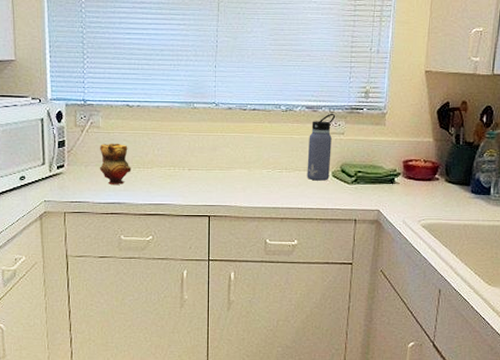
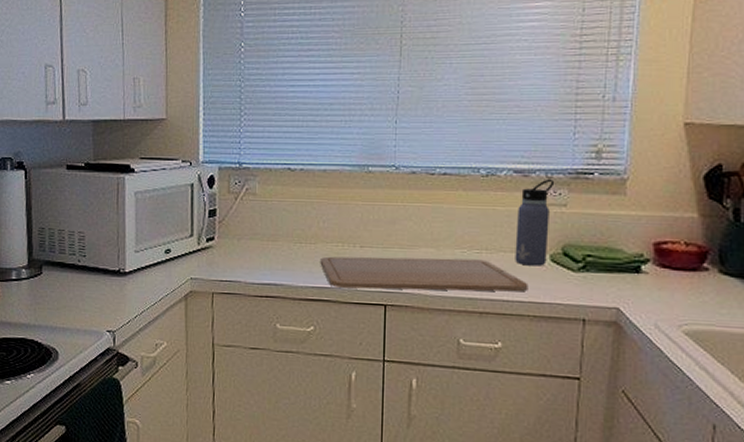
teapot: present [99,143,132,185] -> none [253,212,291,262]
chopping board: none [156,177,317,204] -> present [320,256,528,292]

